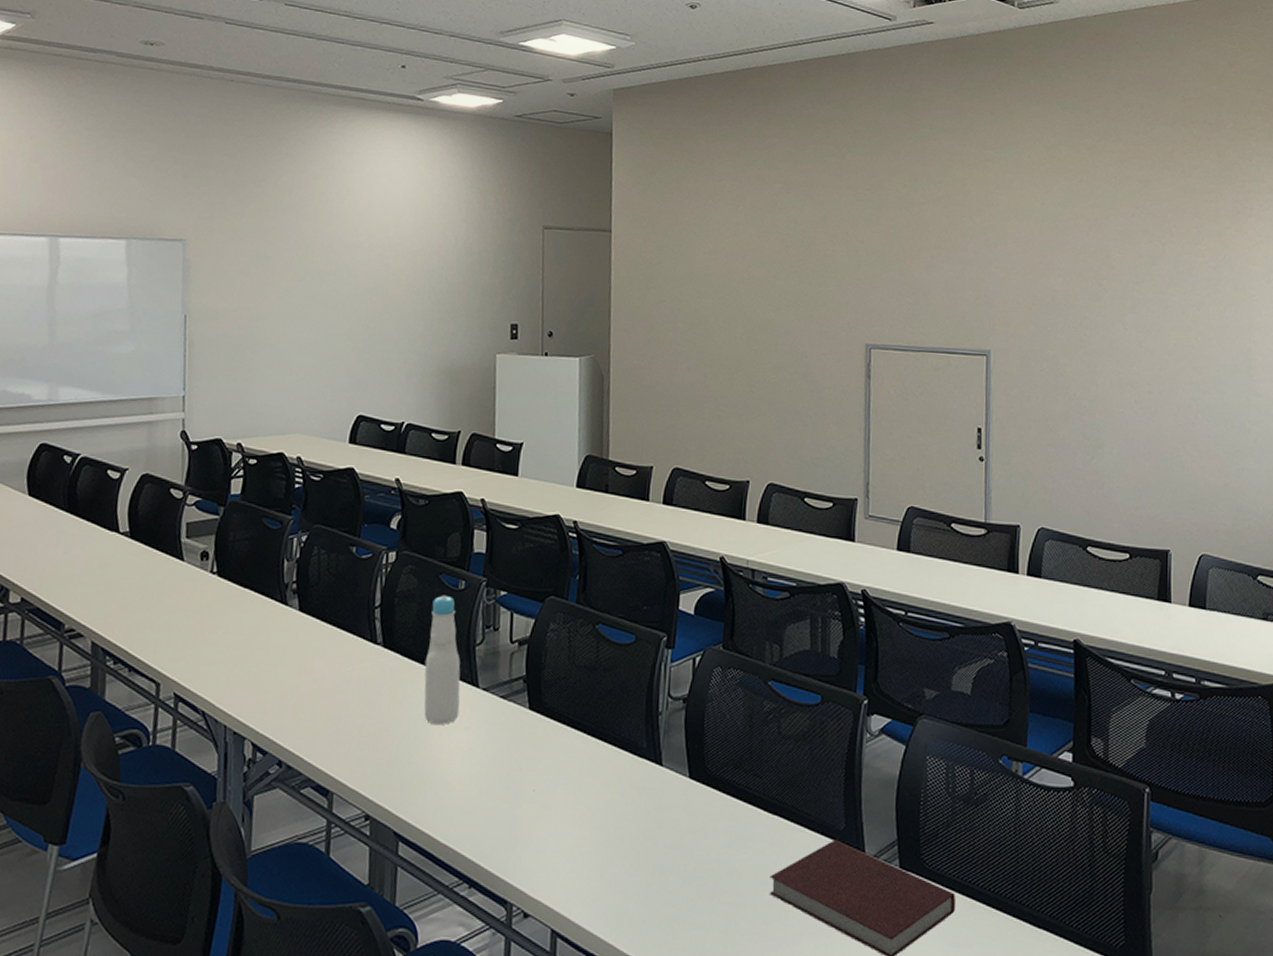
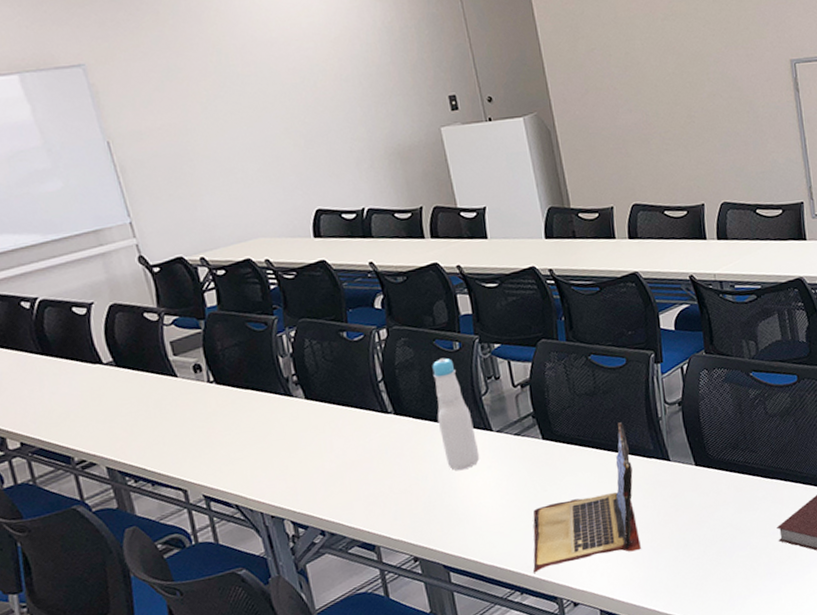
laptop: none [488,708,620,866] -> present [533,422,641,573]

